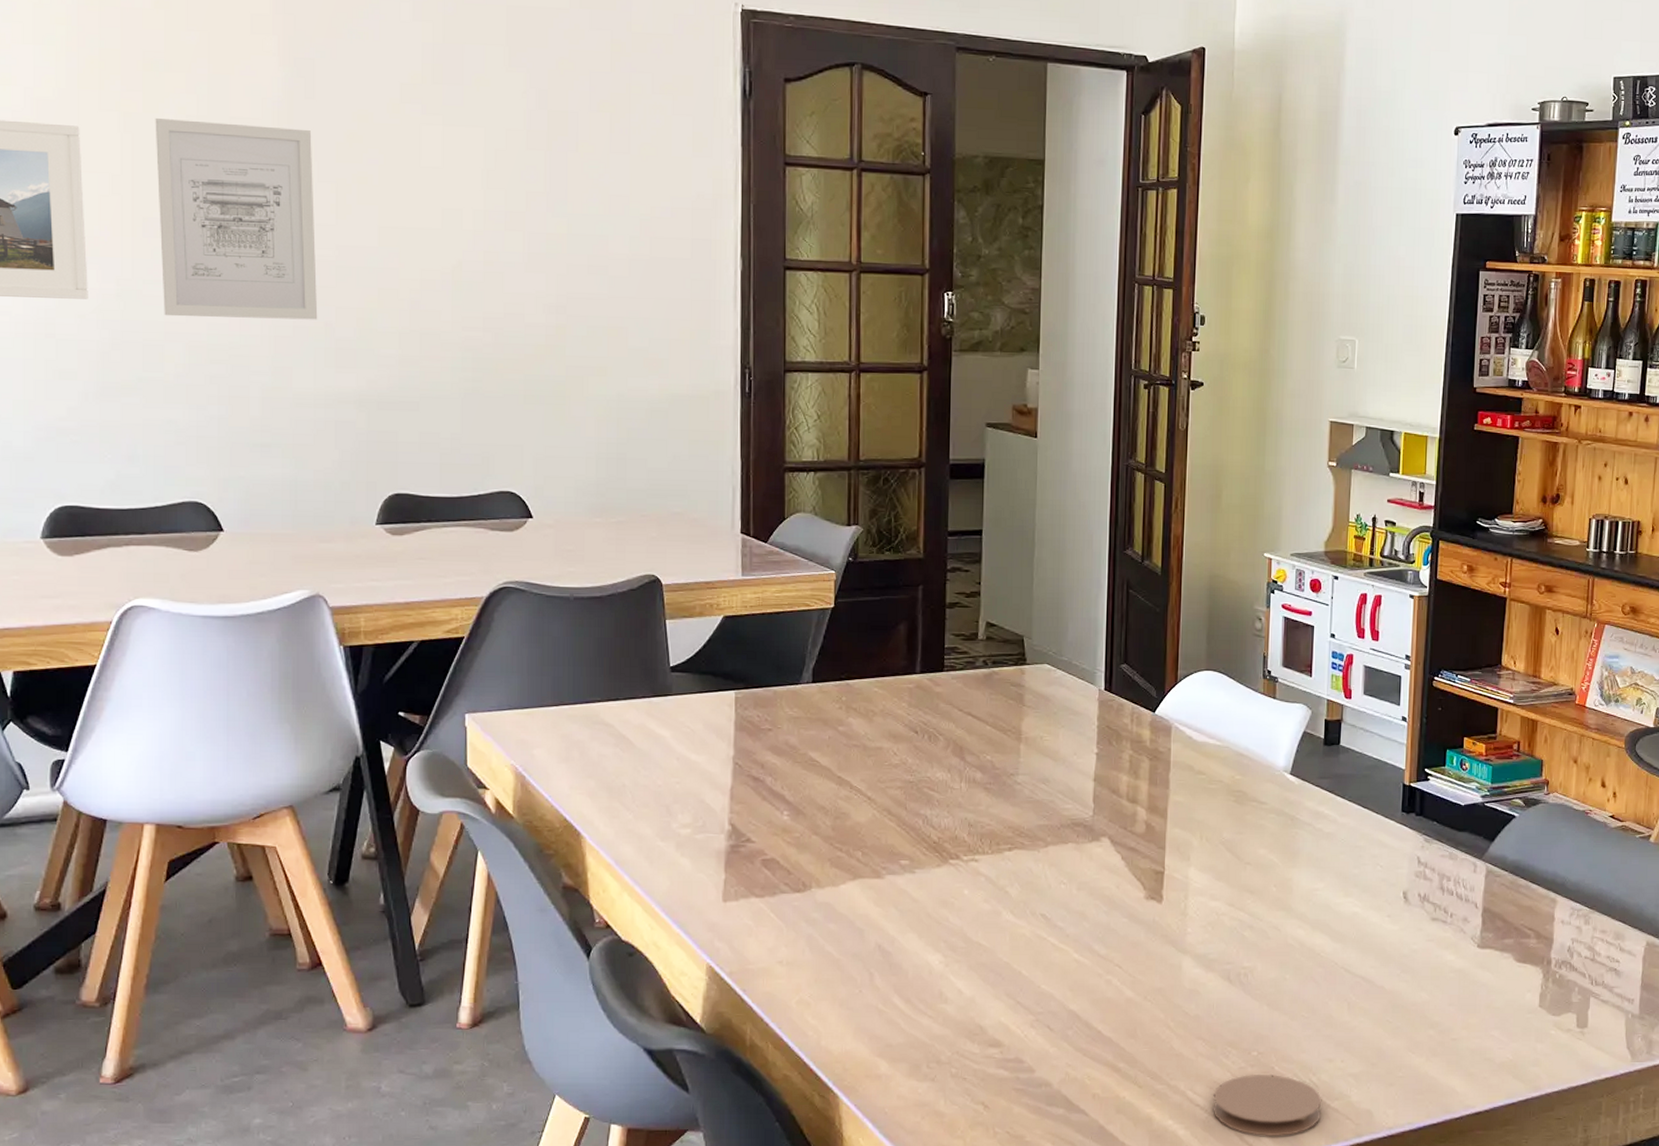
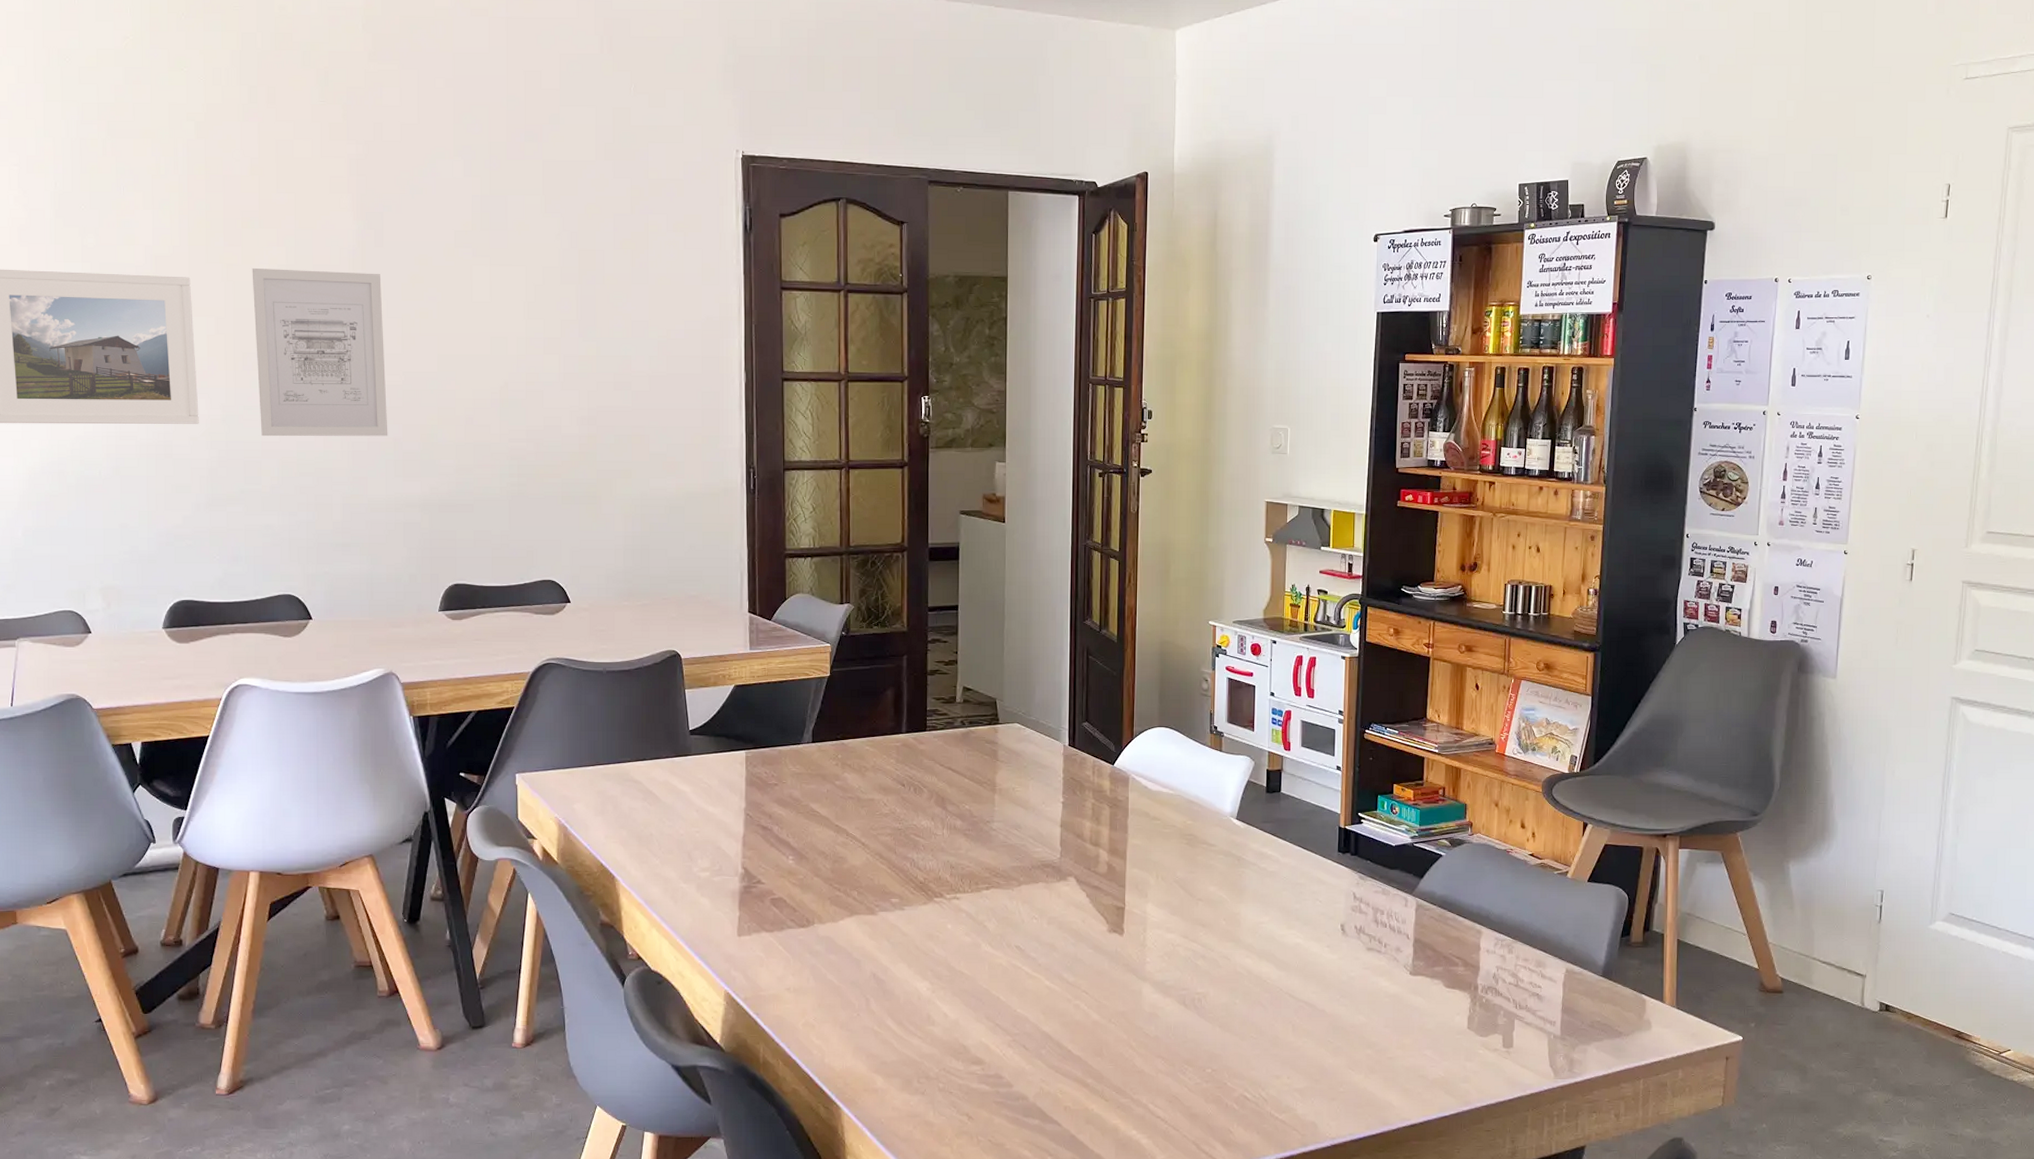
coaster: present [1213,1073,1322,1137] -> none [1172,1089,1271,1146]

